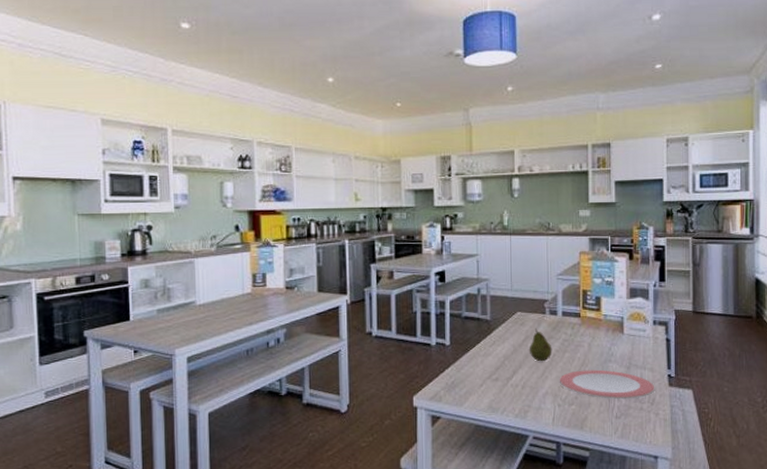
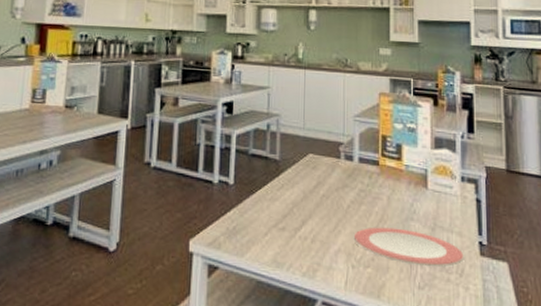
fruit: present [530,328,552,362] -> none [321,174,347,213]

